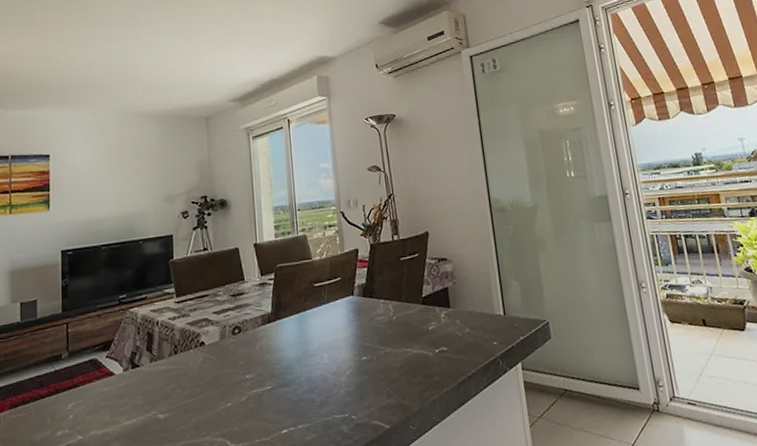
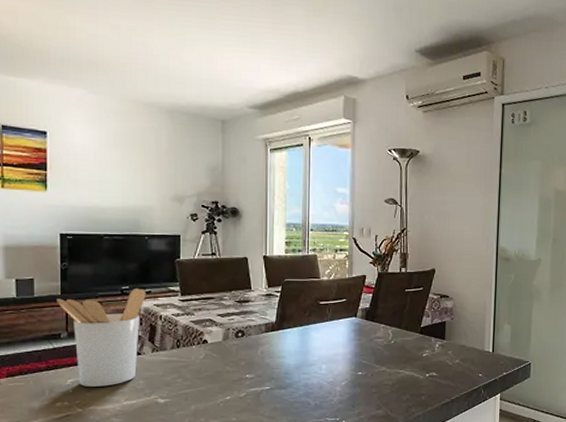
utensil holder: none [58,295,142,410] -> present [57,289,146,387]

